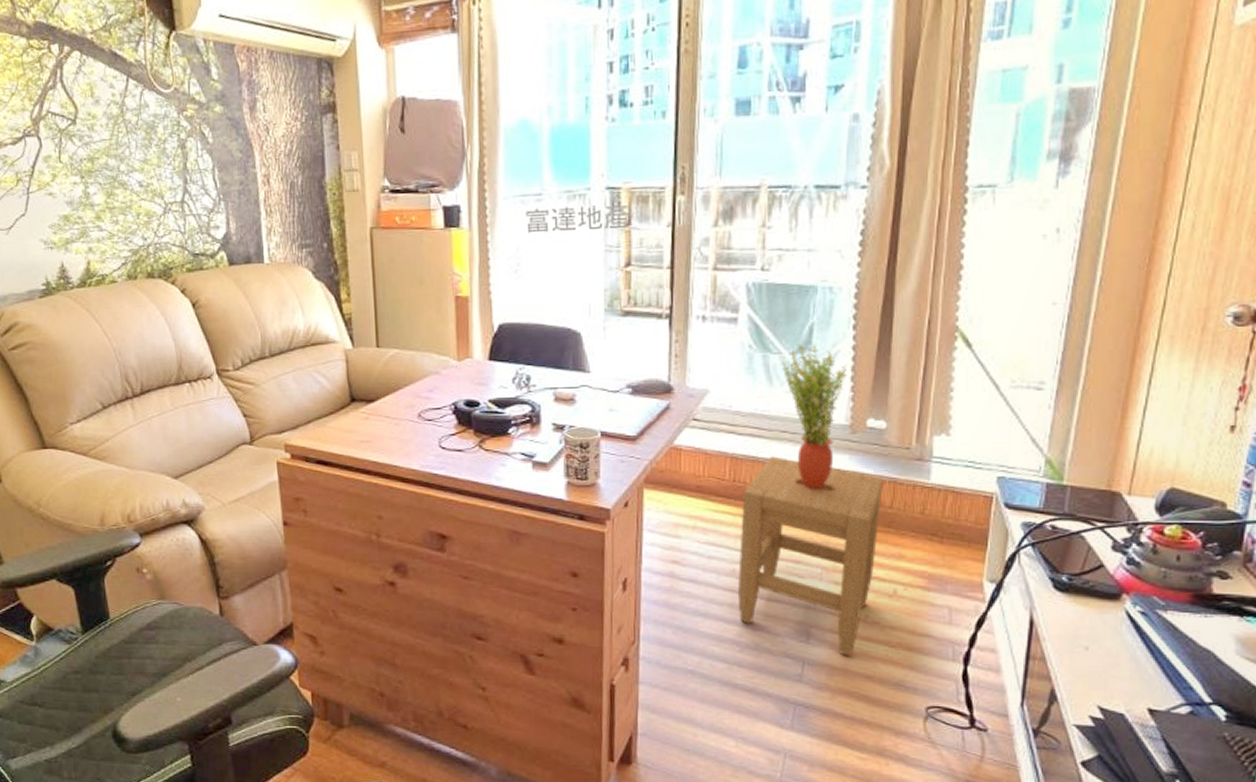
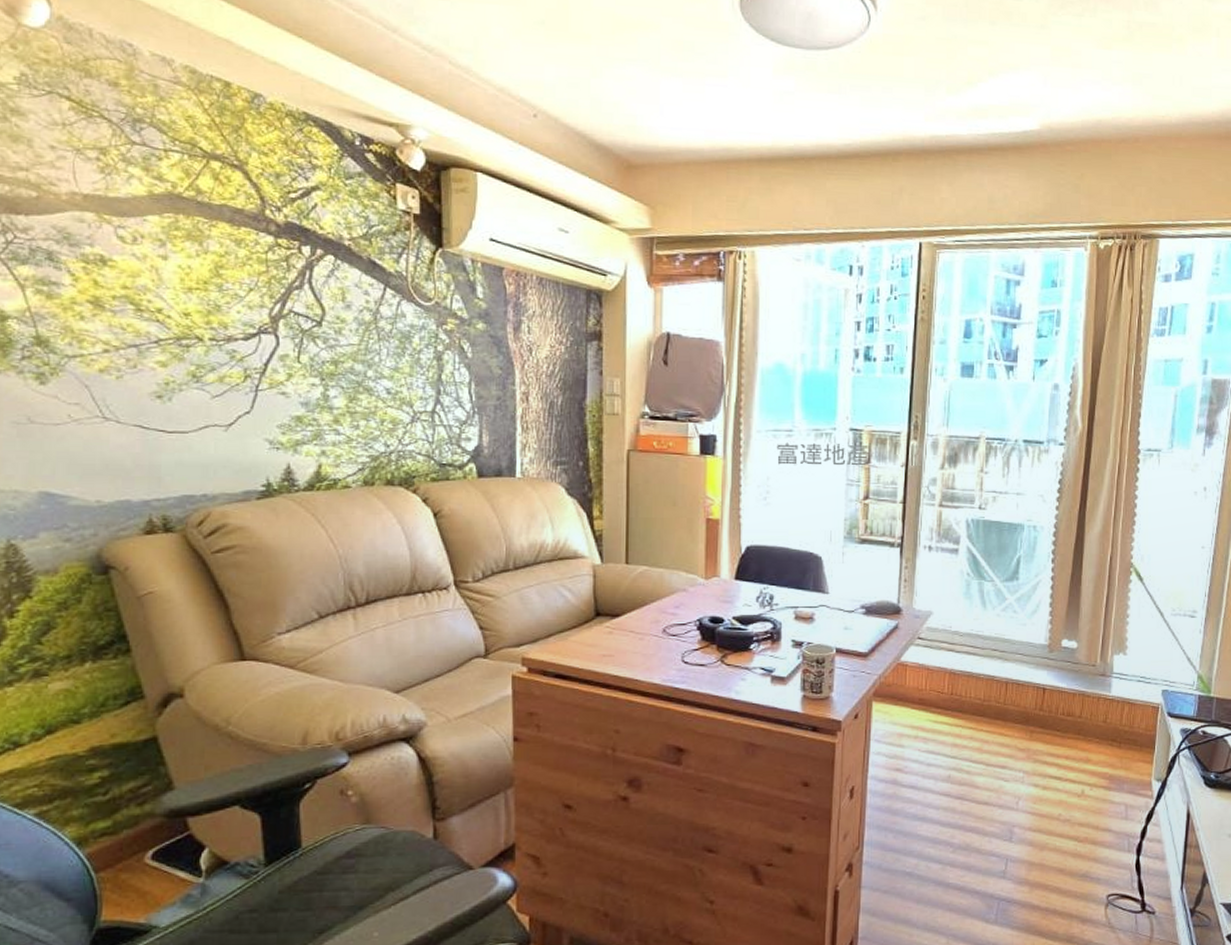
stool: present [737,456,883,657] -> none [952,672,1074,853]
potted plant: present [779,344,846,489] -> none [992,574,1046,701]

